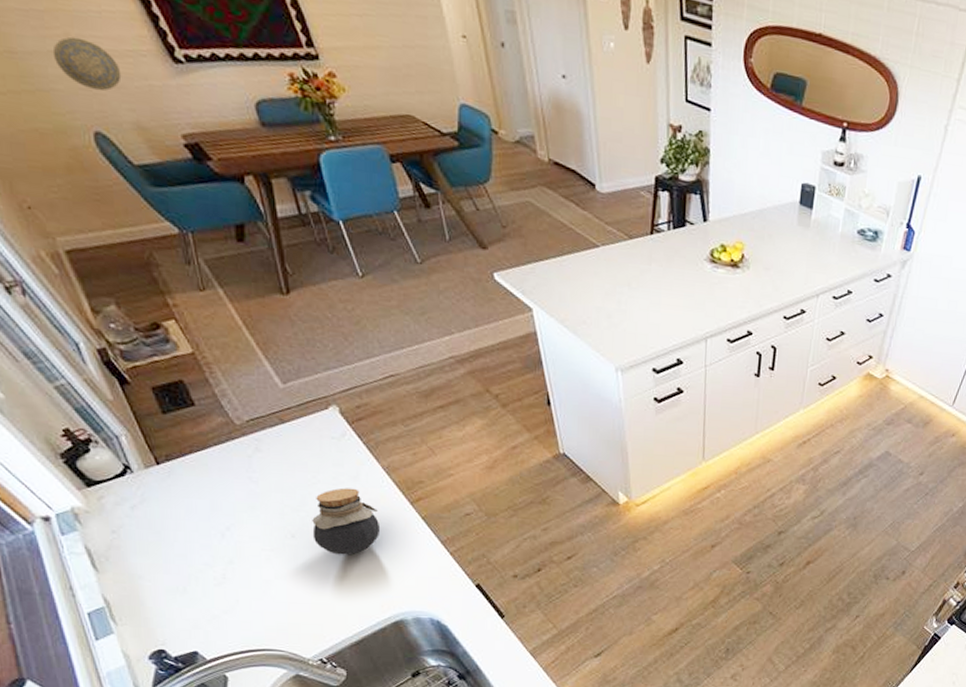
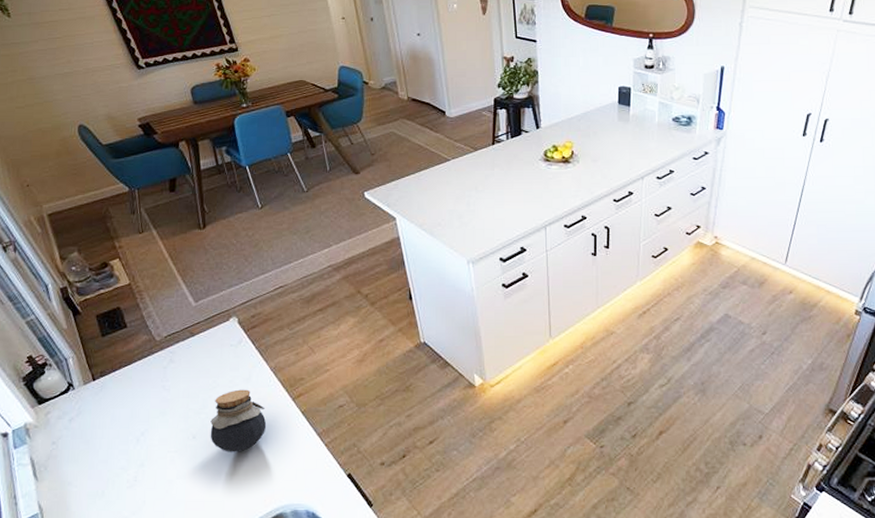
decorative plate: present [52,36,122,91] -> none [58,62,102,96]

